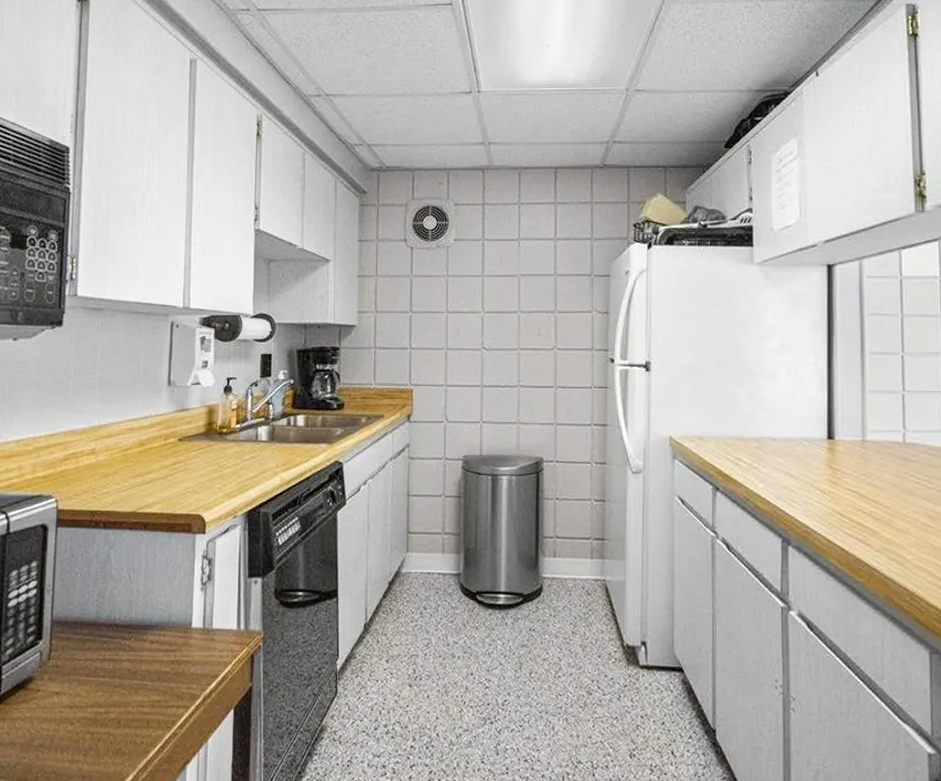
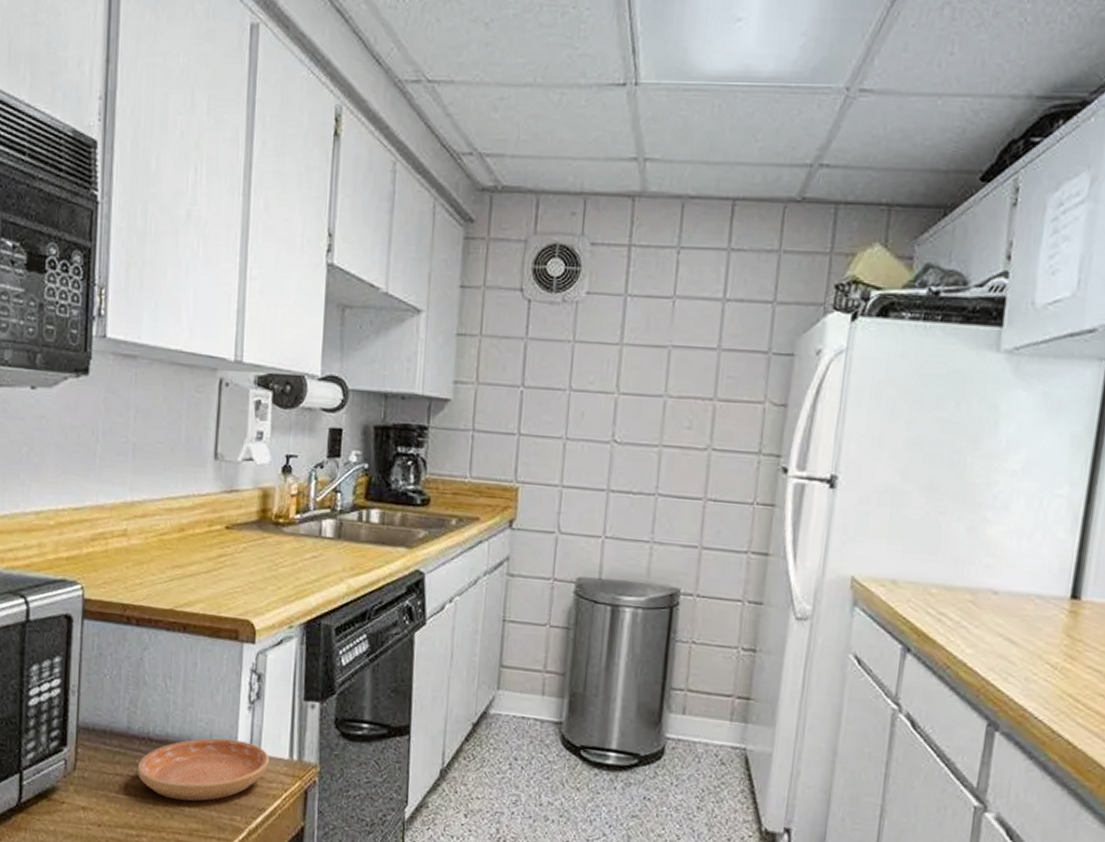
saucer: none [105,618,220,677] -> present [137,738,269,802]

